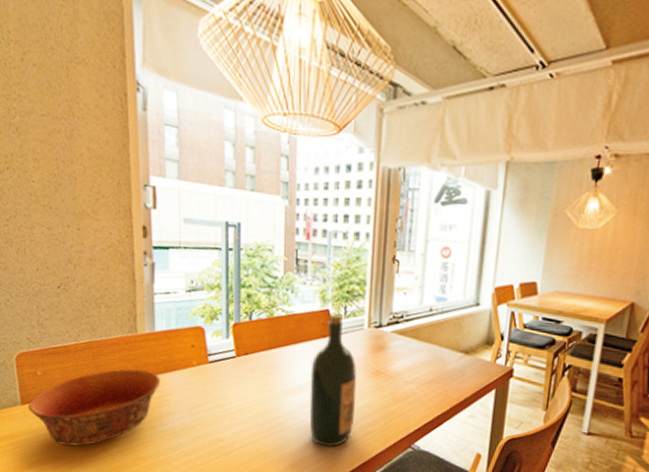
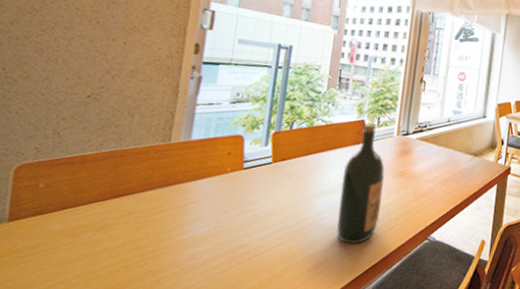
bowl: present [28,369,161,446] -> none [16,177,189,265]

